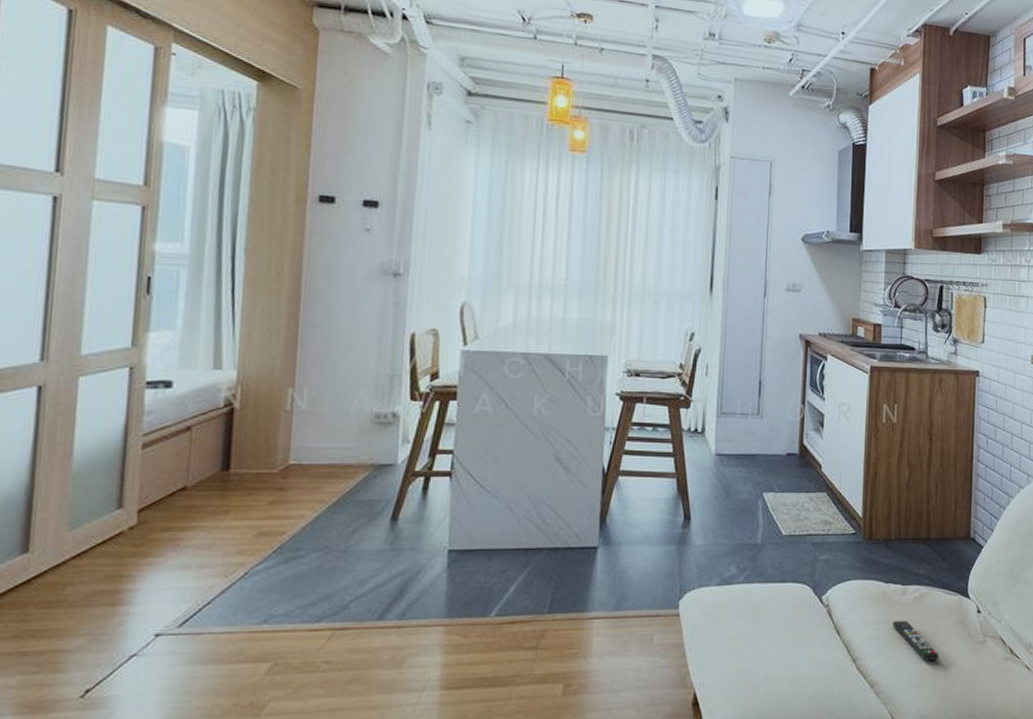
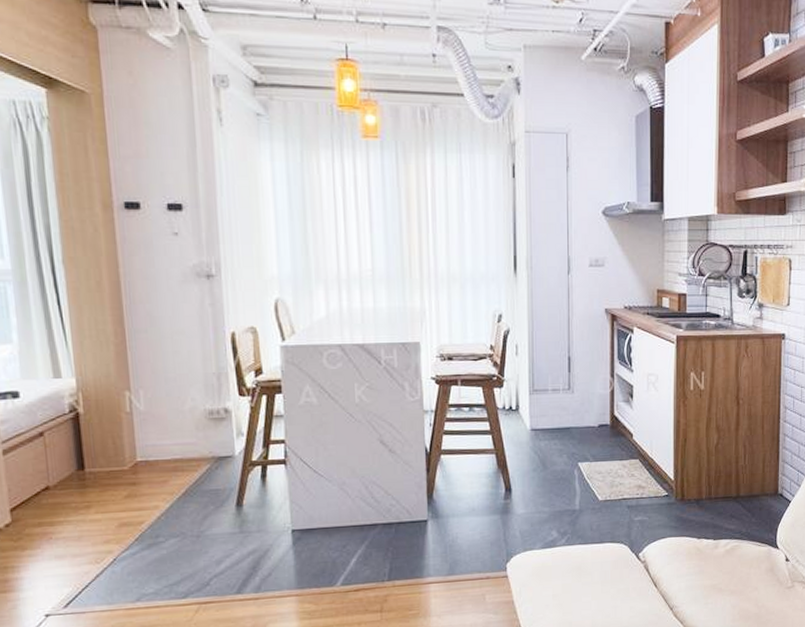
remote control: present [893,621,940,661] -> none [706,571,751,606]

